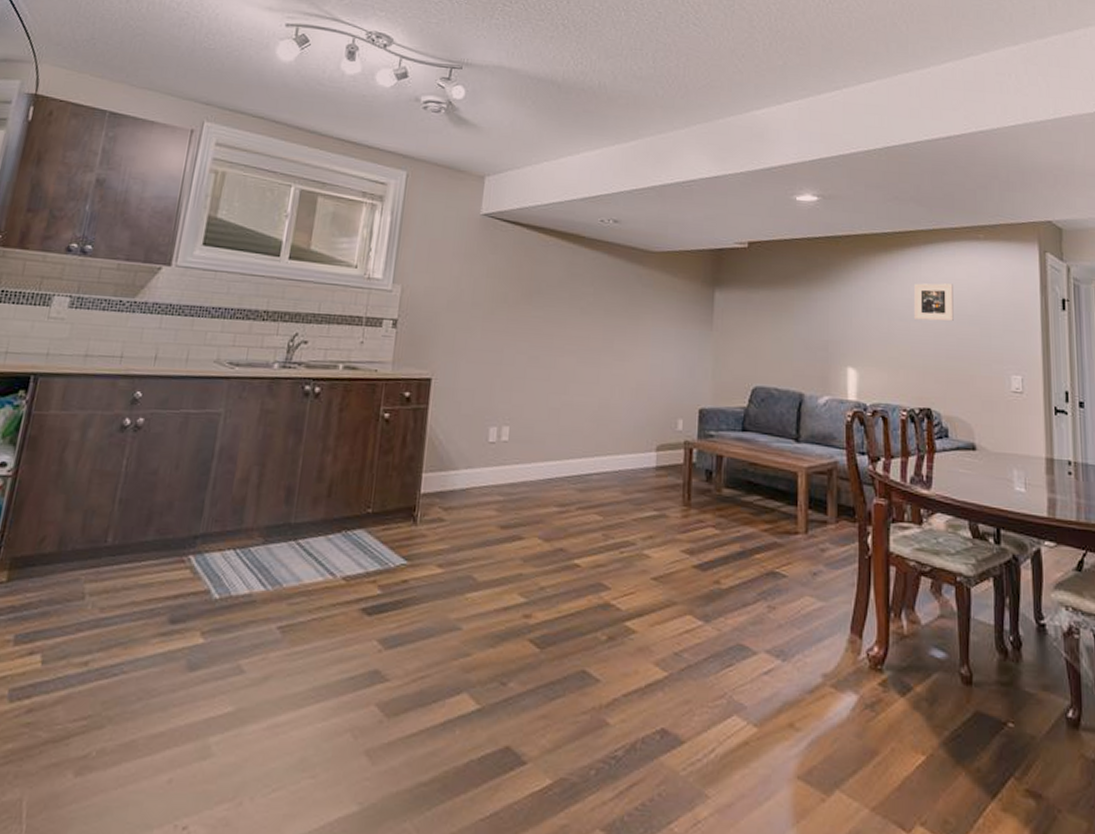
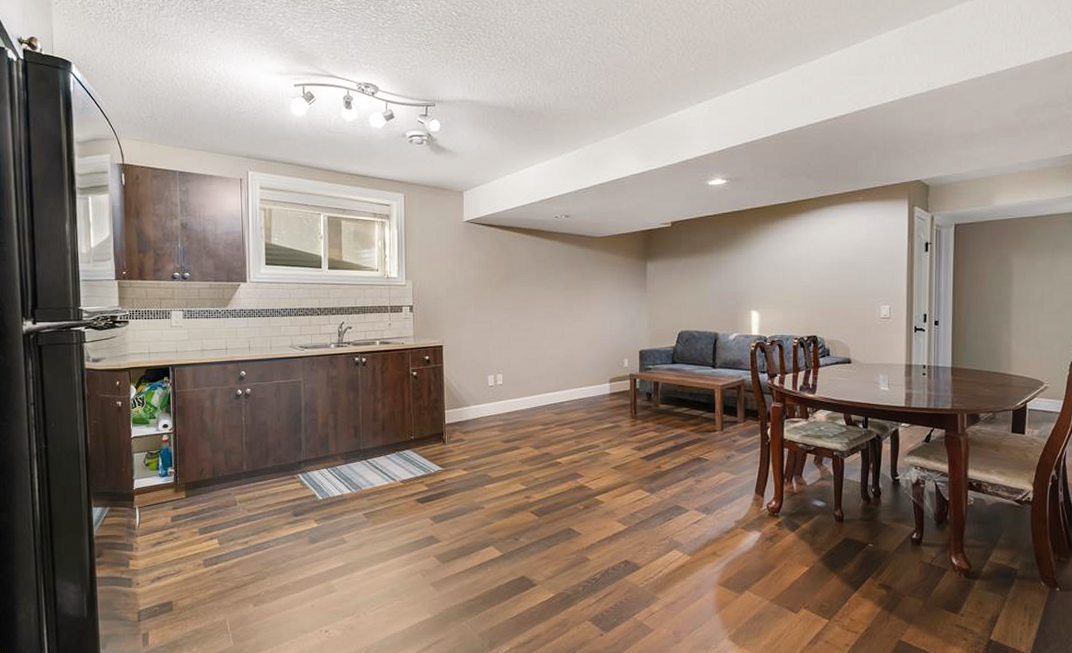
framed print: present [913,283,954,322] -> none [804,239,836,270]

